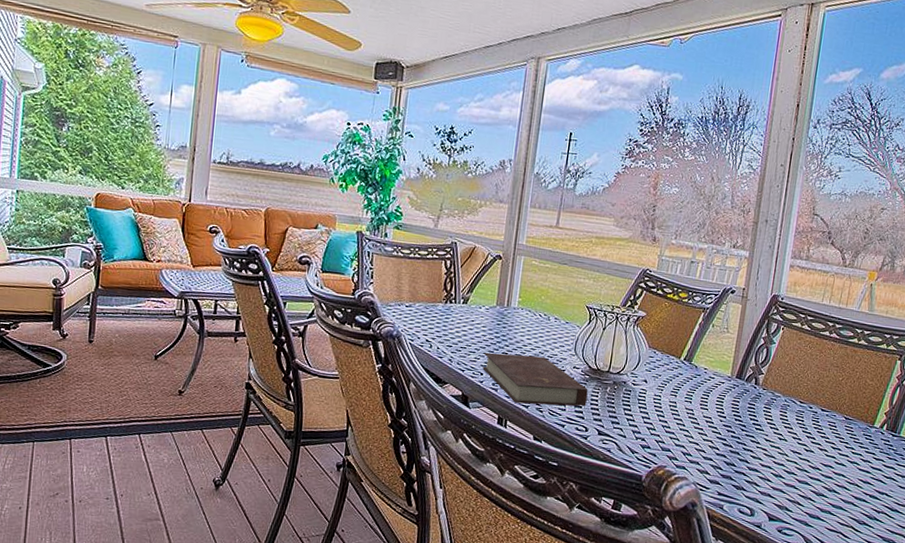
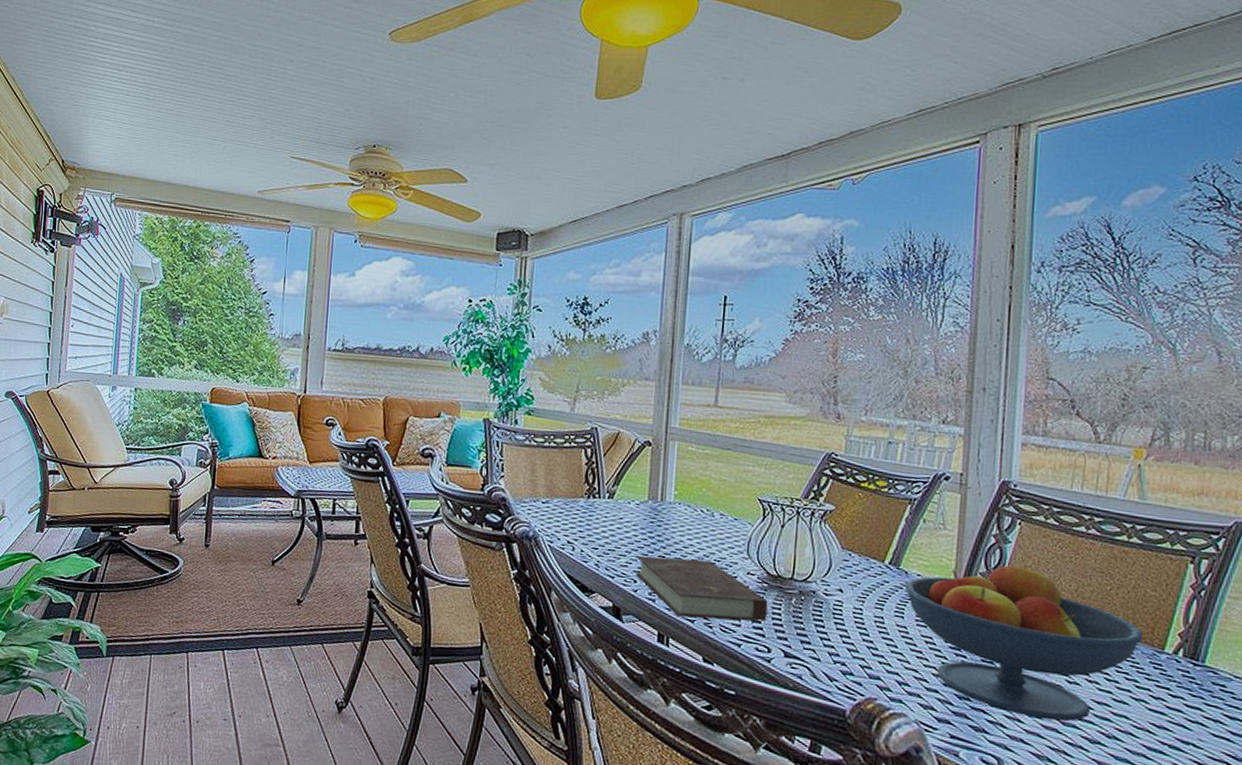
fruit bowl: none [694,360,862,480] -> present [904,564,1144,722]

